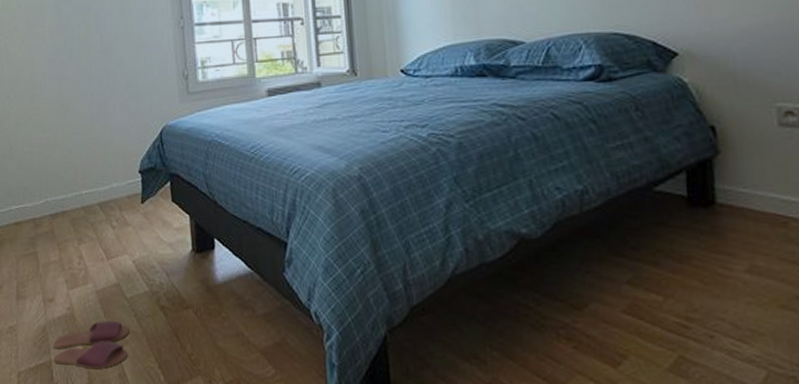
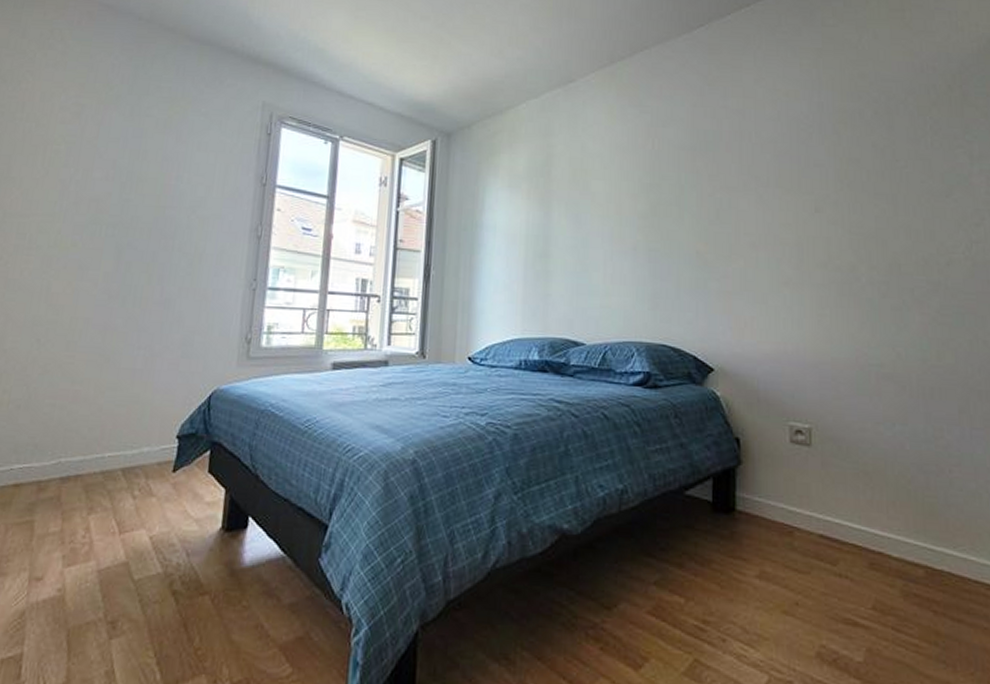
slippers: present [53,321,130,370] -> none [26,606,130,665]

